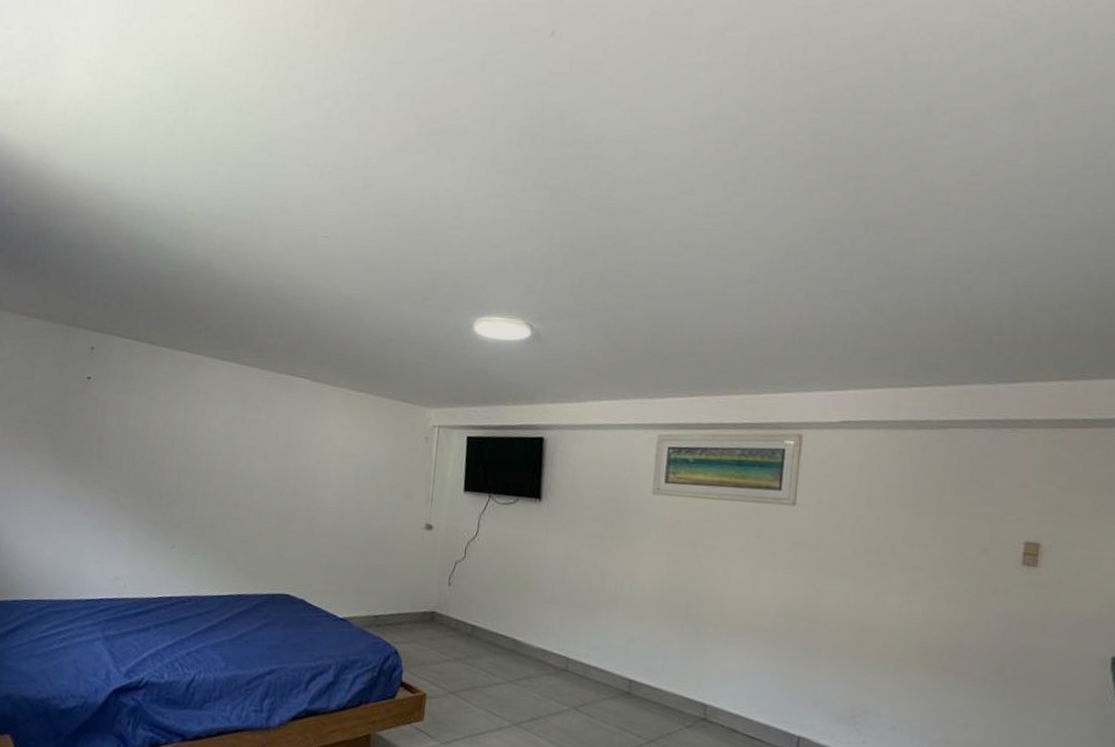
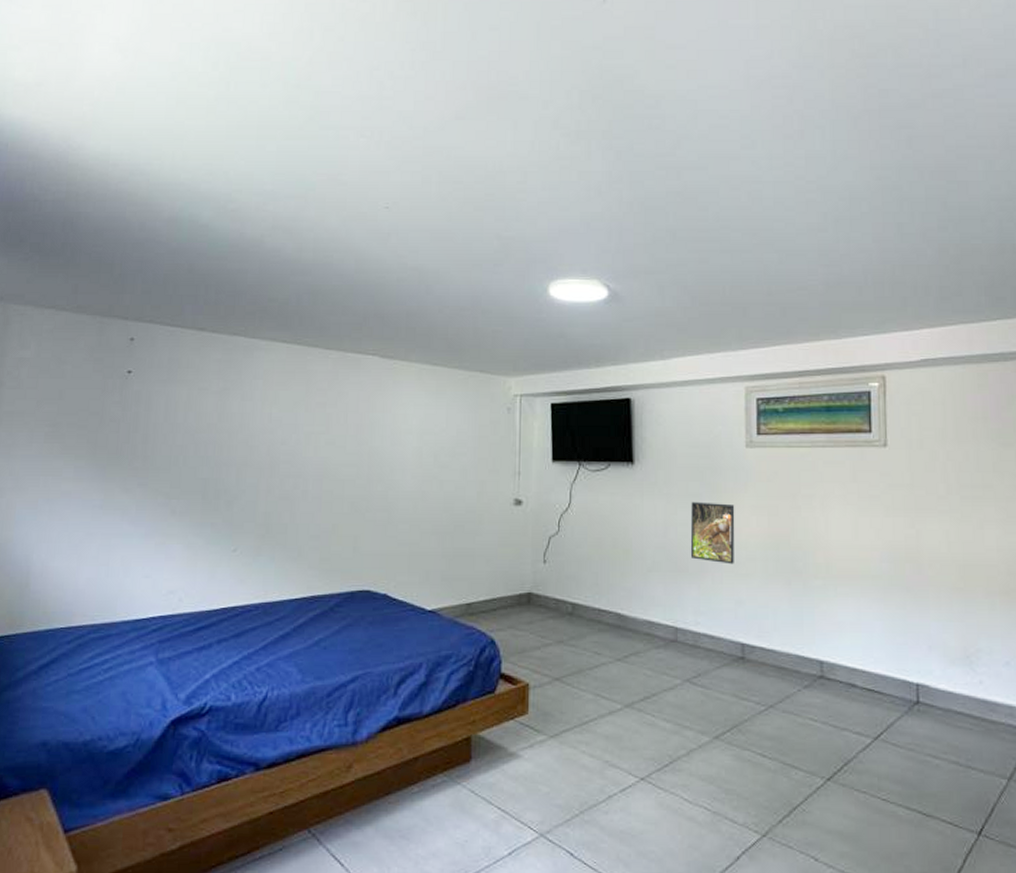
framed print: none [588,541,636,605] -> present [690,501,735,565]

